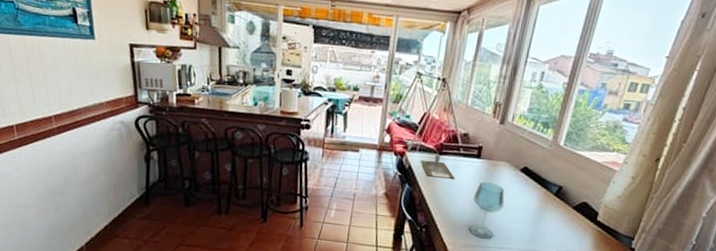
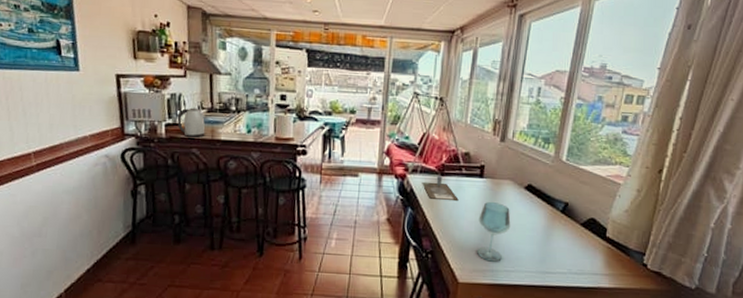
kettle: none [187,79,214,109] -> present [177,107,205,138]

